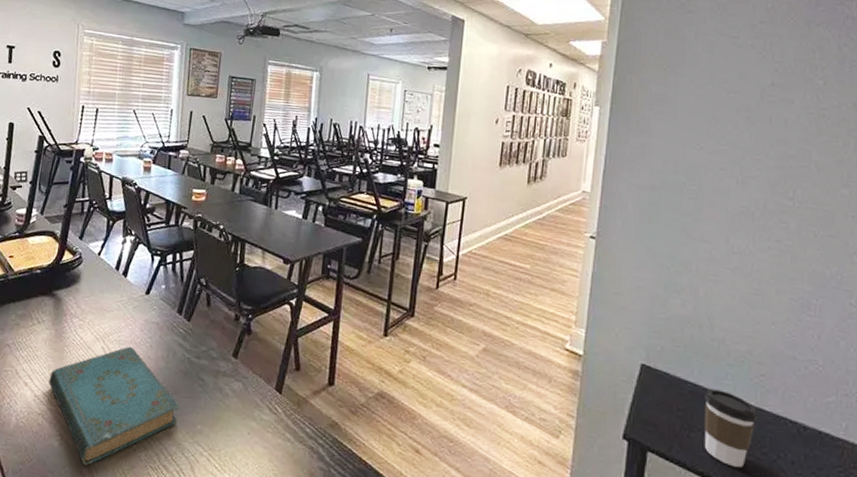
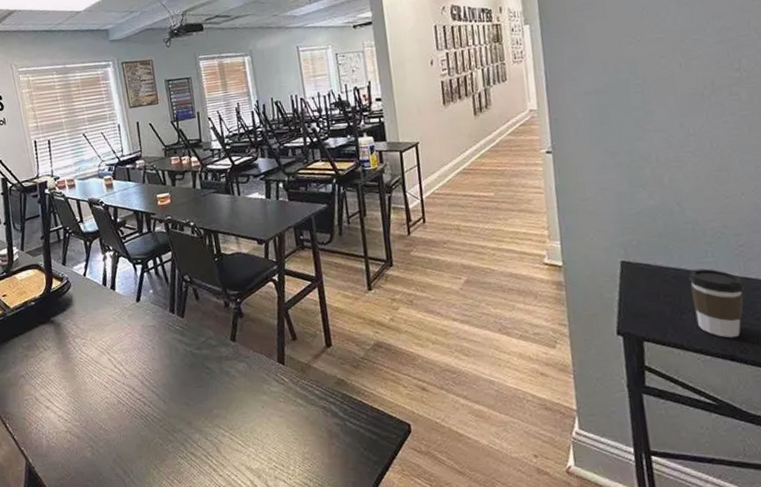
book: present [48,346,180,466] -> none [67,352,195,468]

